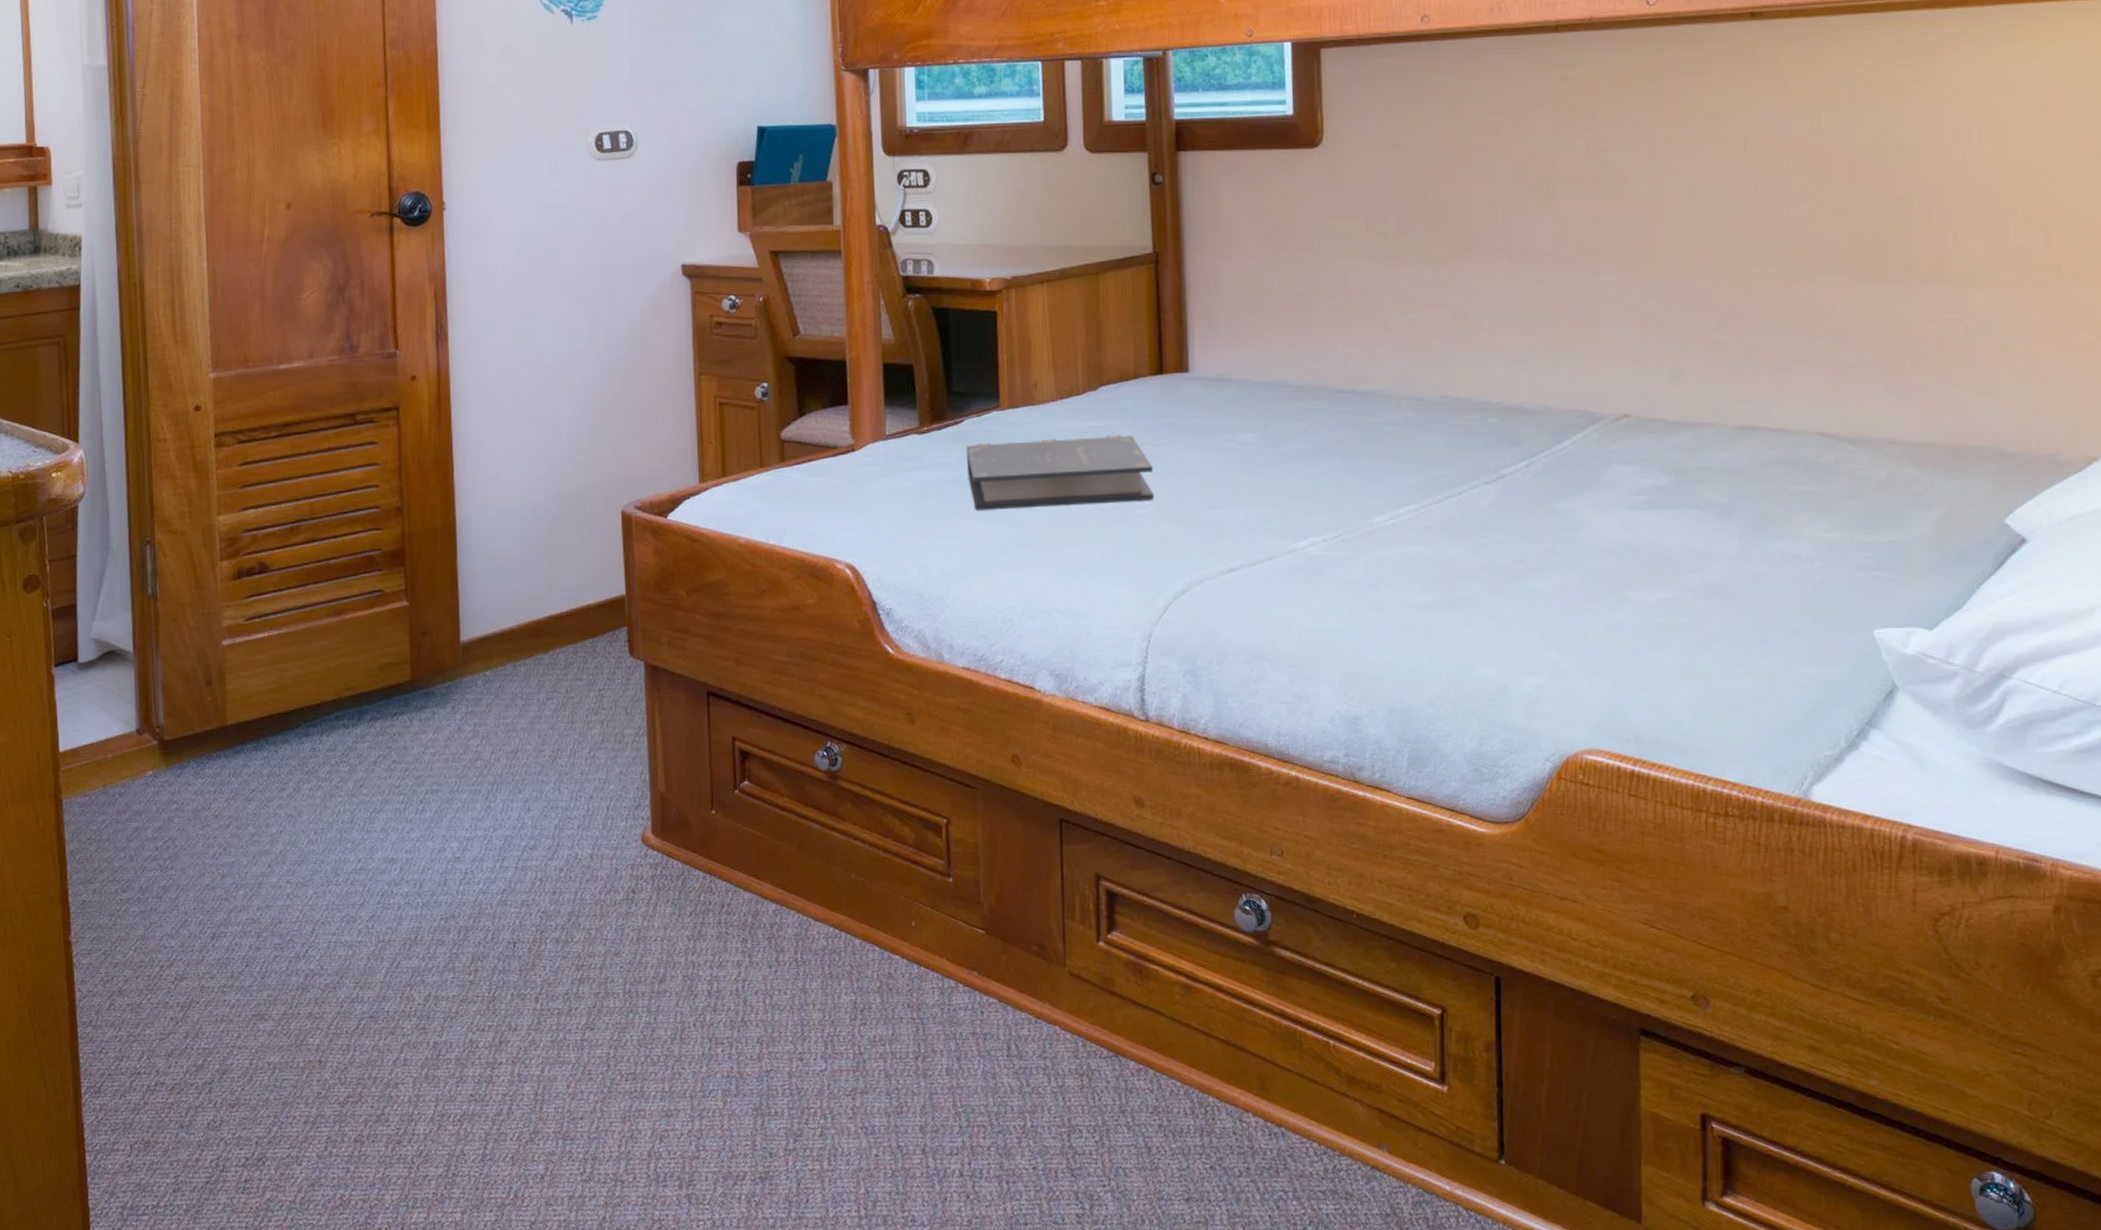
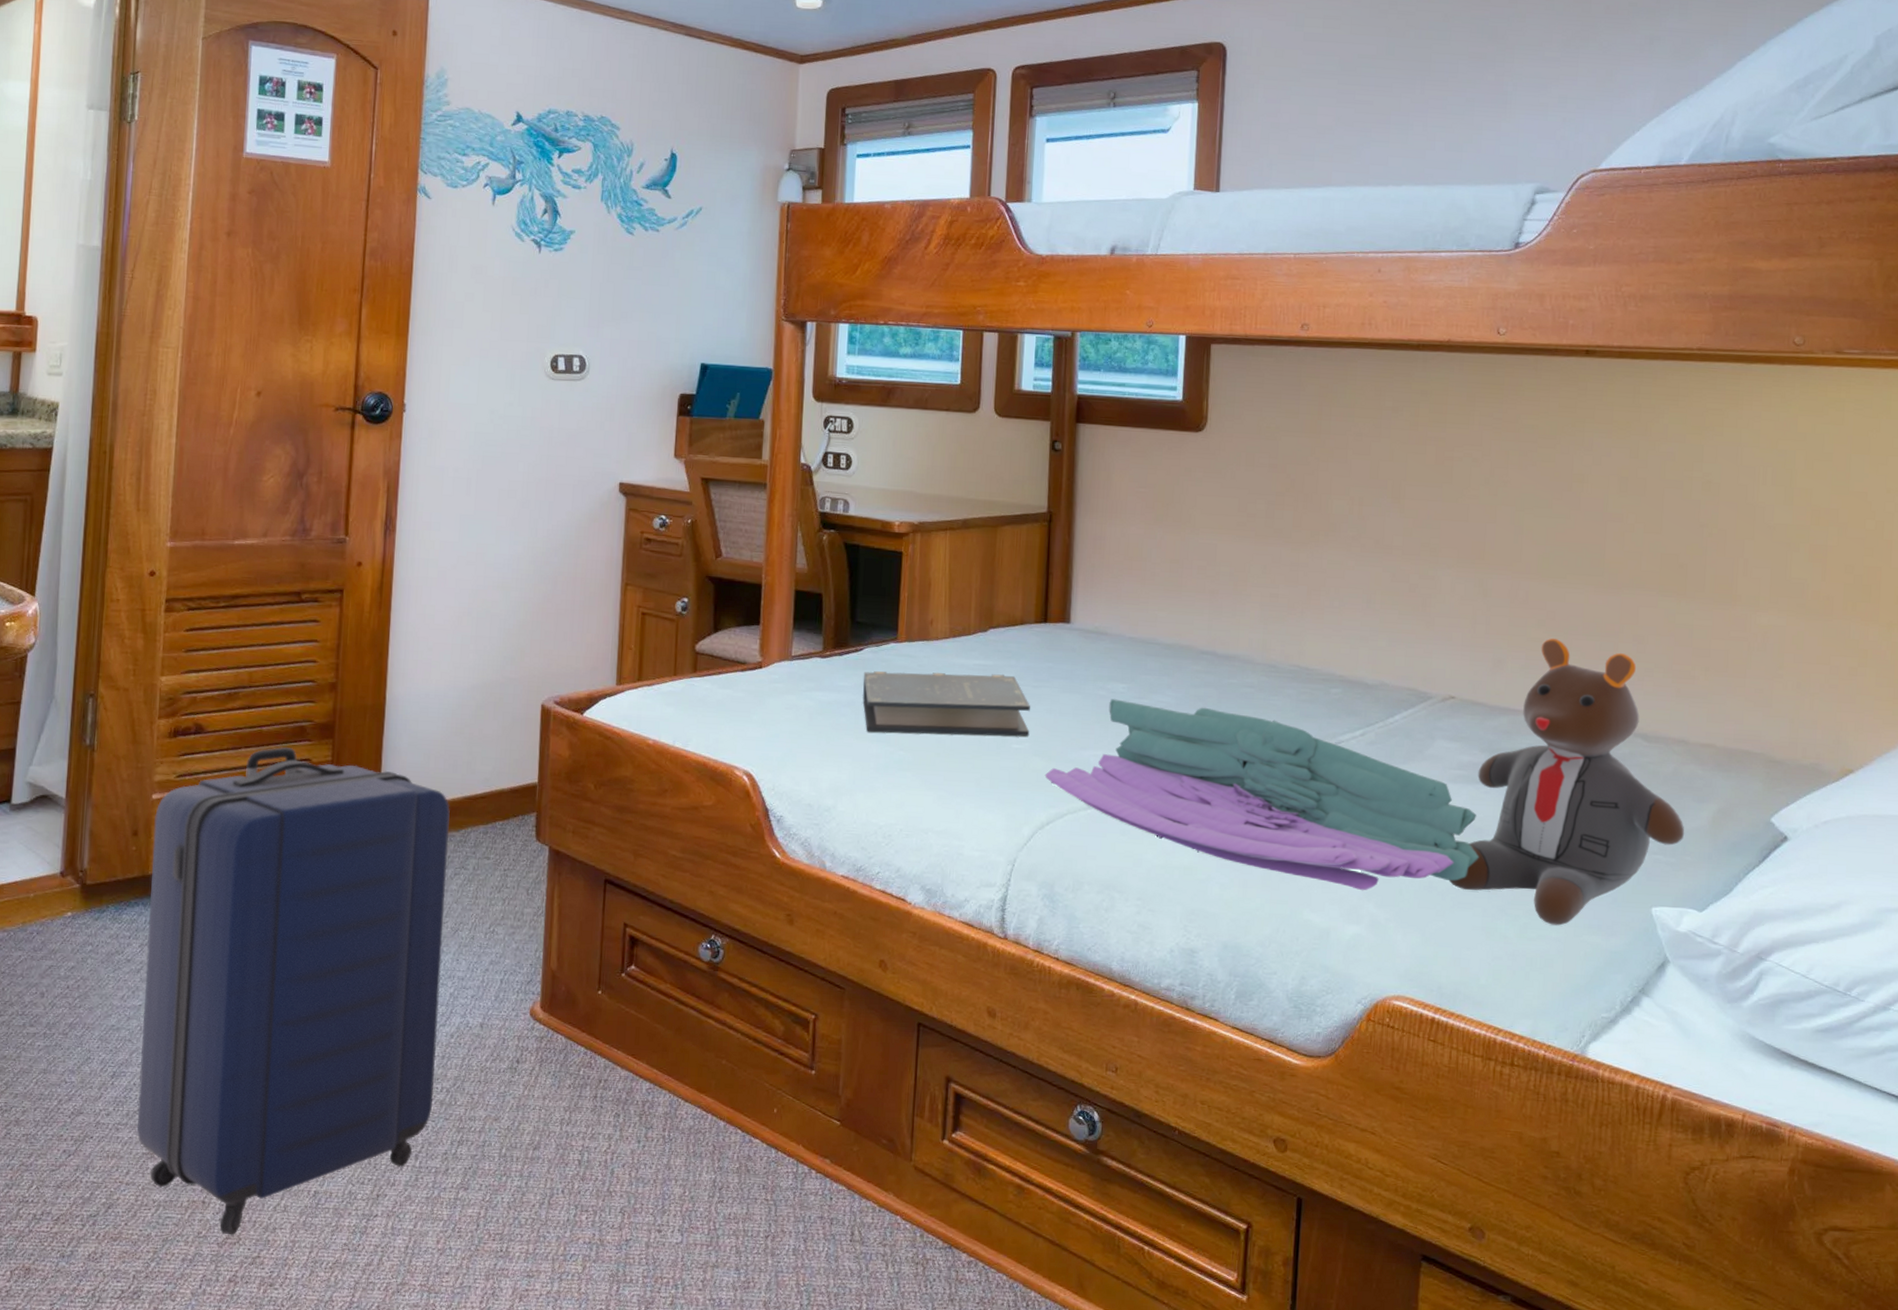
suitcase: none [227,580,549,1094] -> present [136,747,450,1236]
towel: none [1175,451,1672,638] -> present [1044,699,1480,891]
teddy bear: none [1639,339,1906,658] -> present [1449,637,1685,926]

